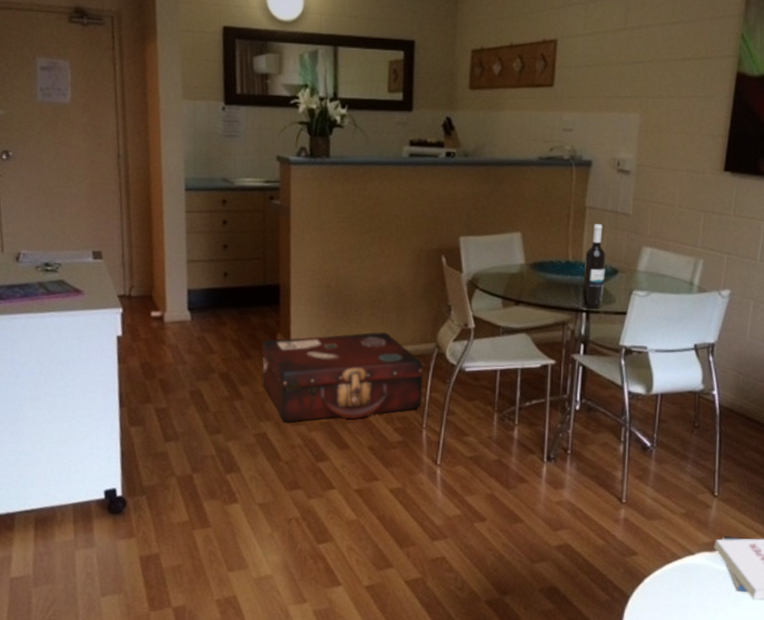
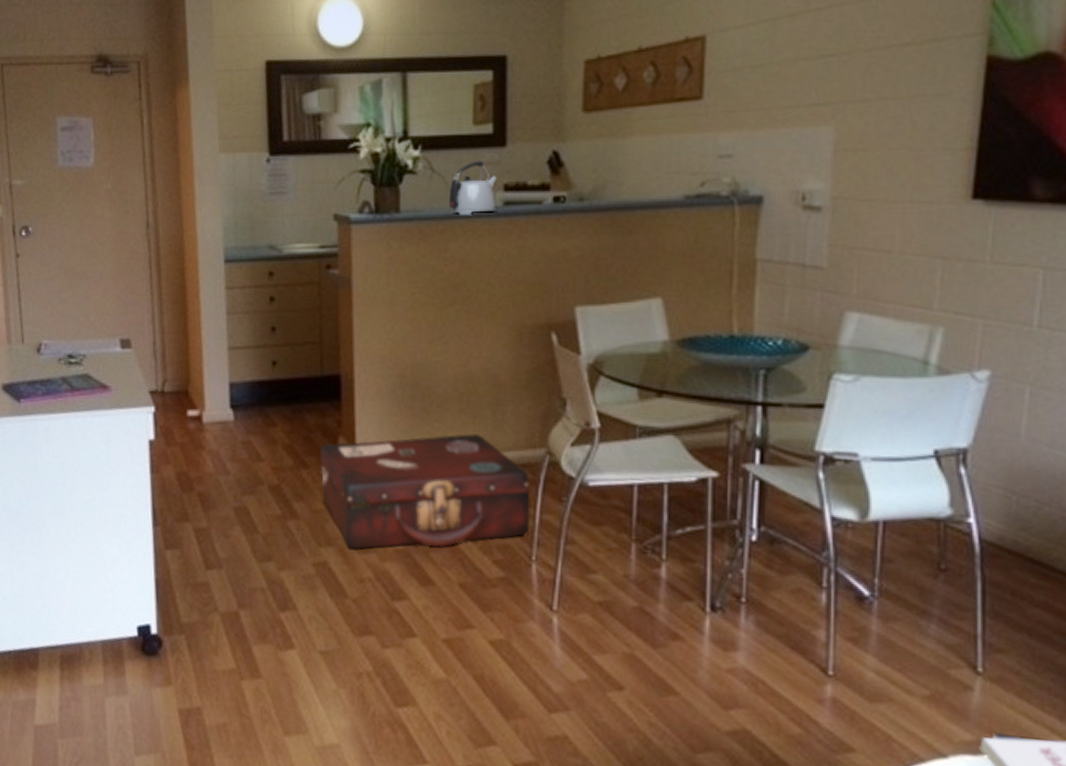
kettle: none [368,120,405,162] -> present [449,160,497,214]
wine bottle: present [582,224,606,309] -> none [755,283,789,400]

